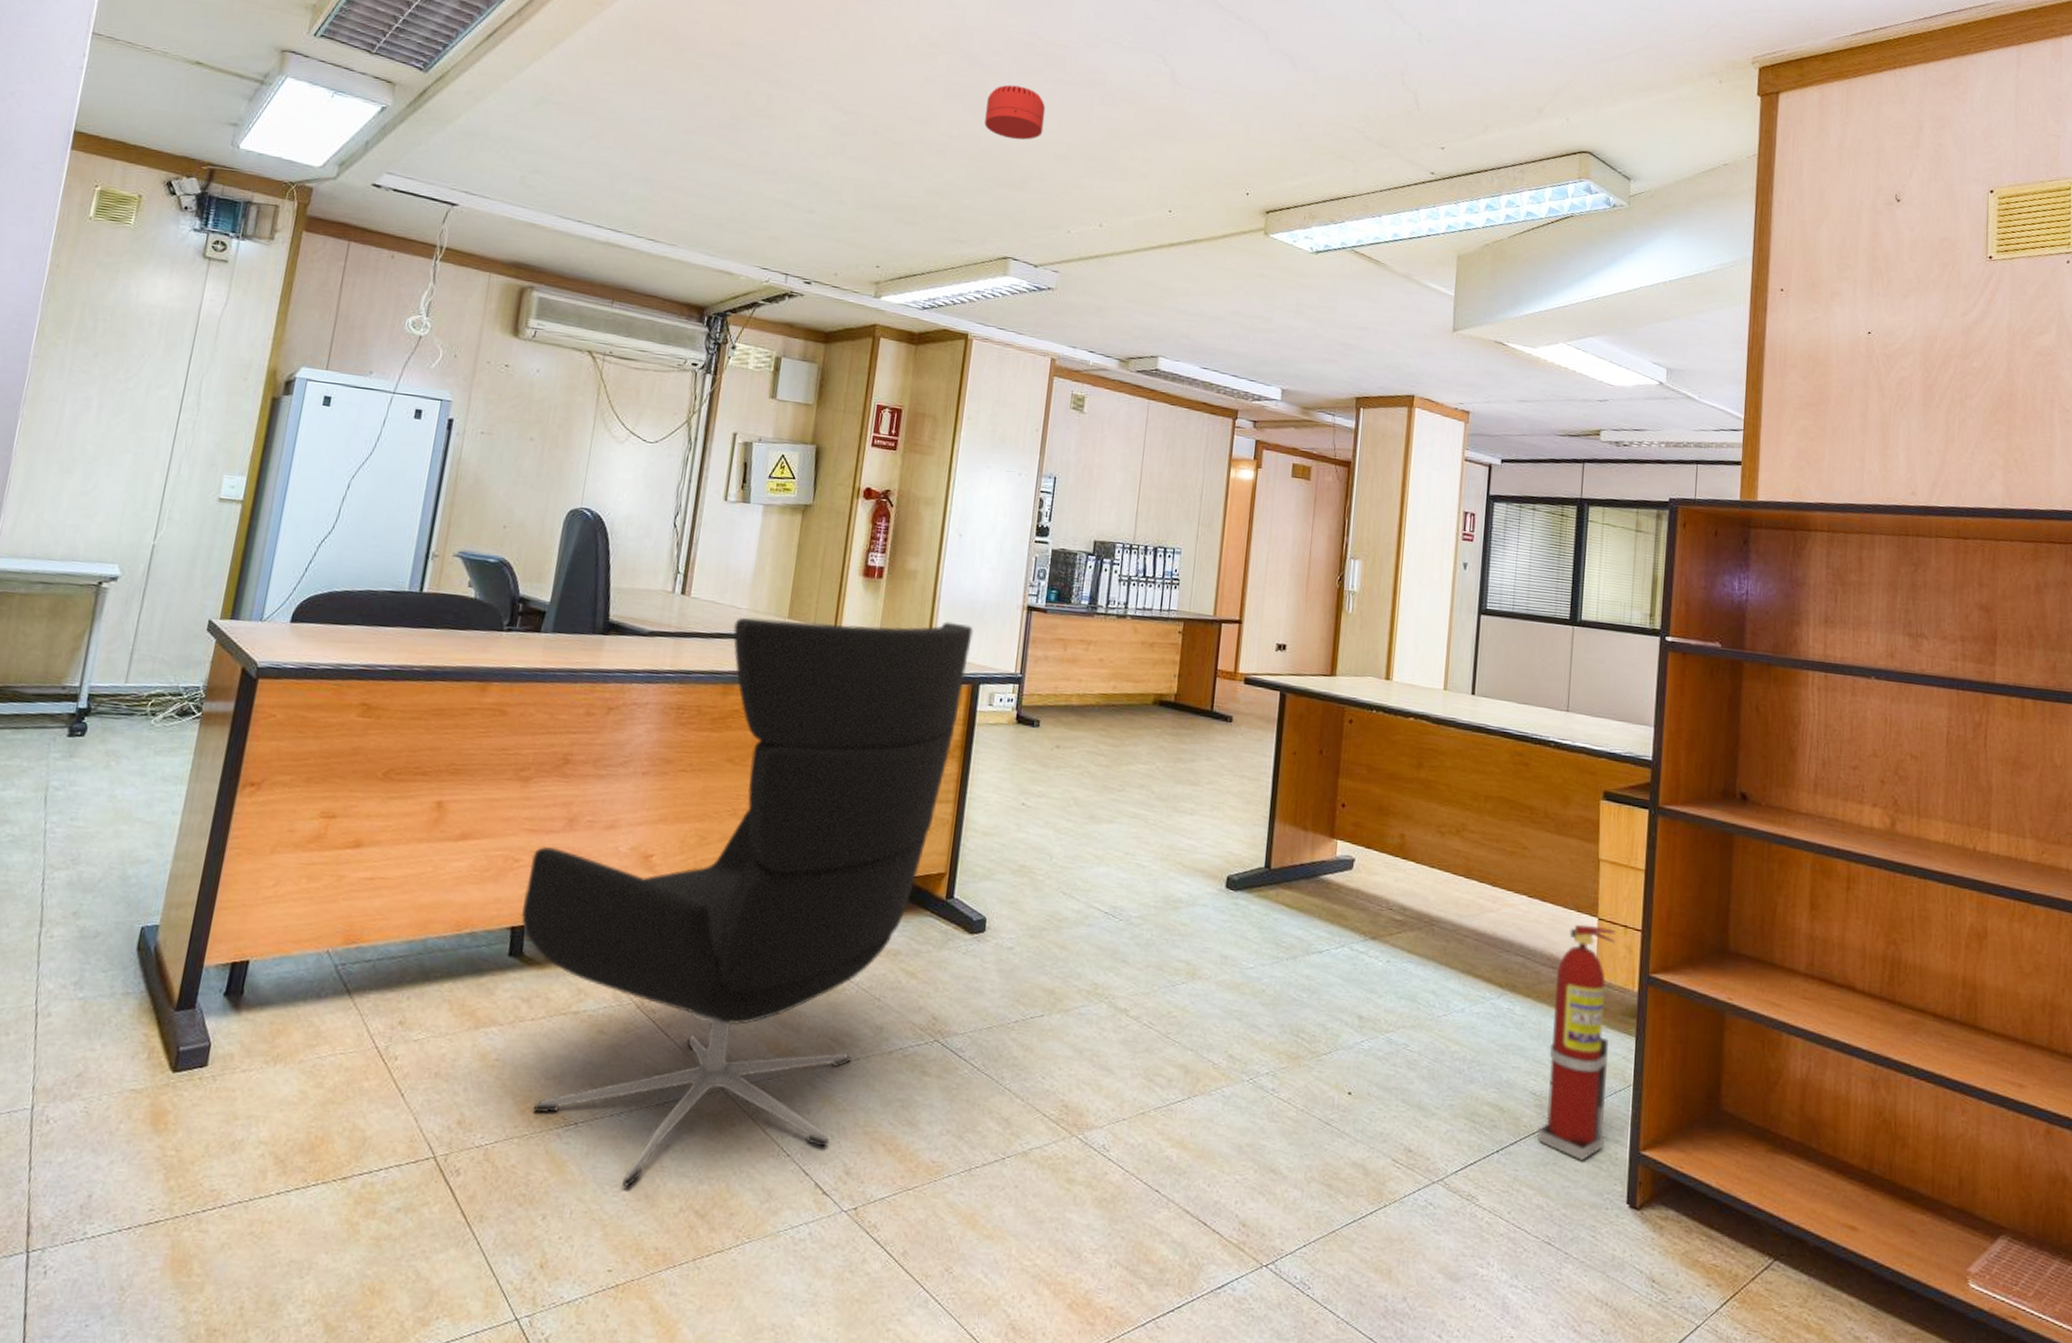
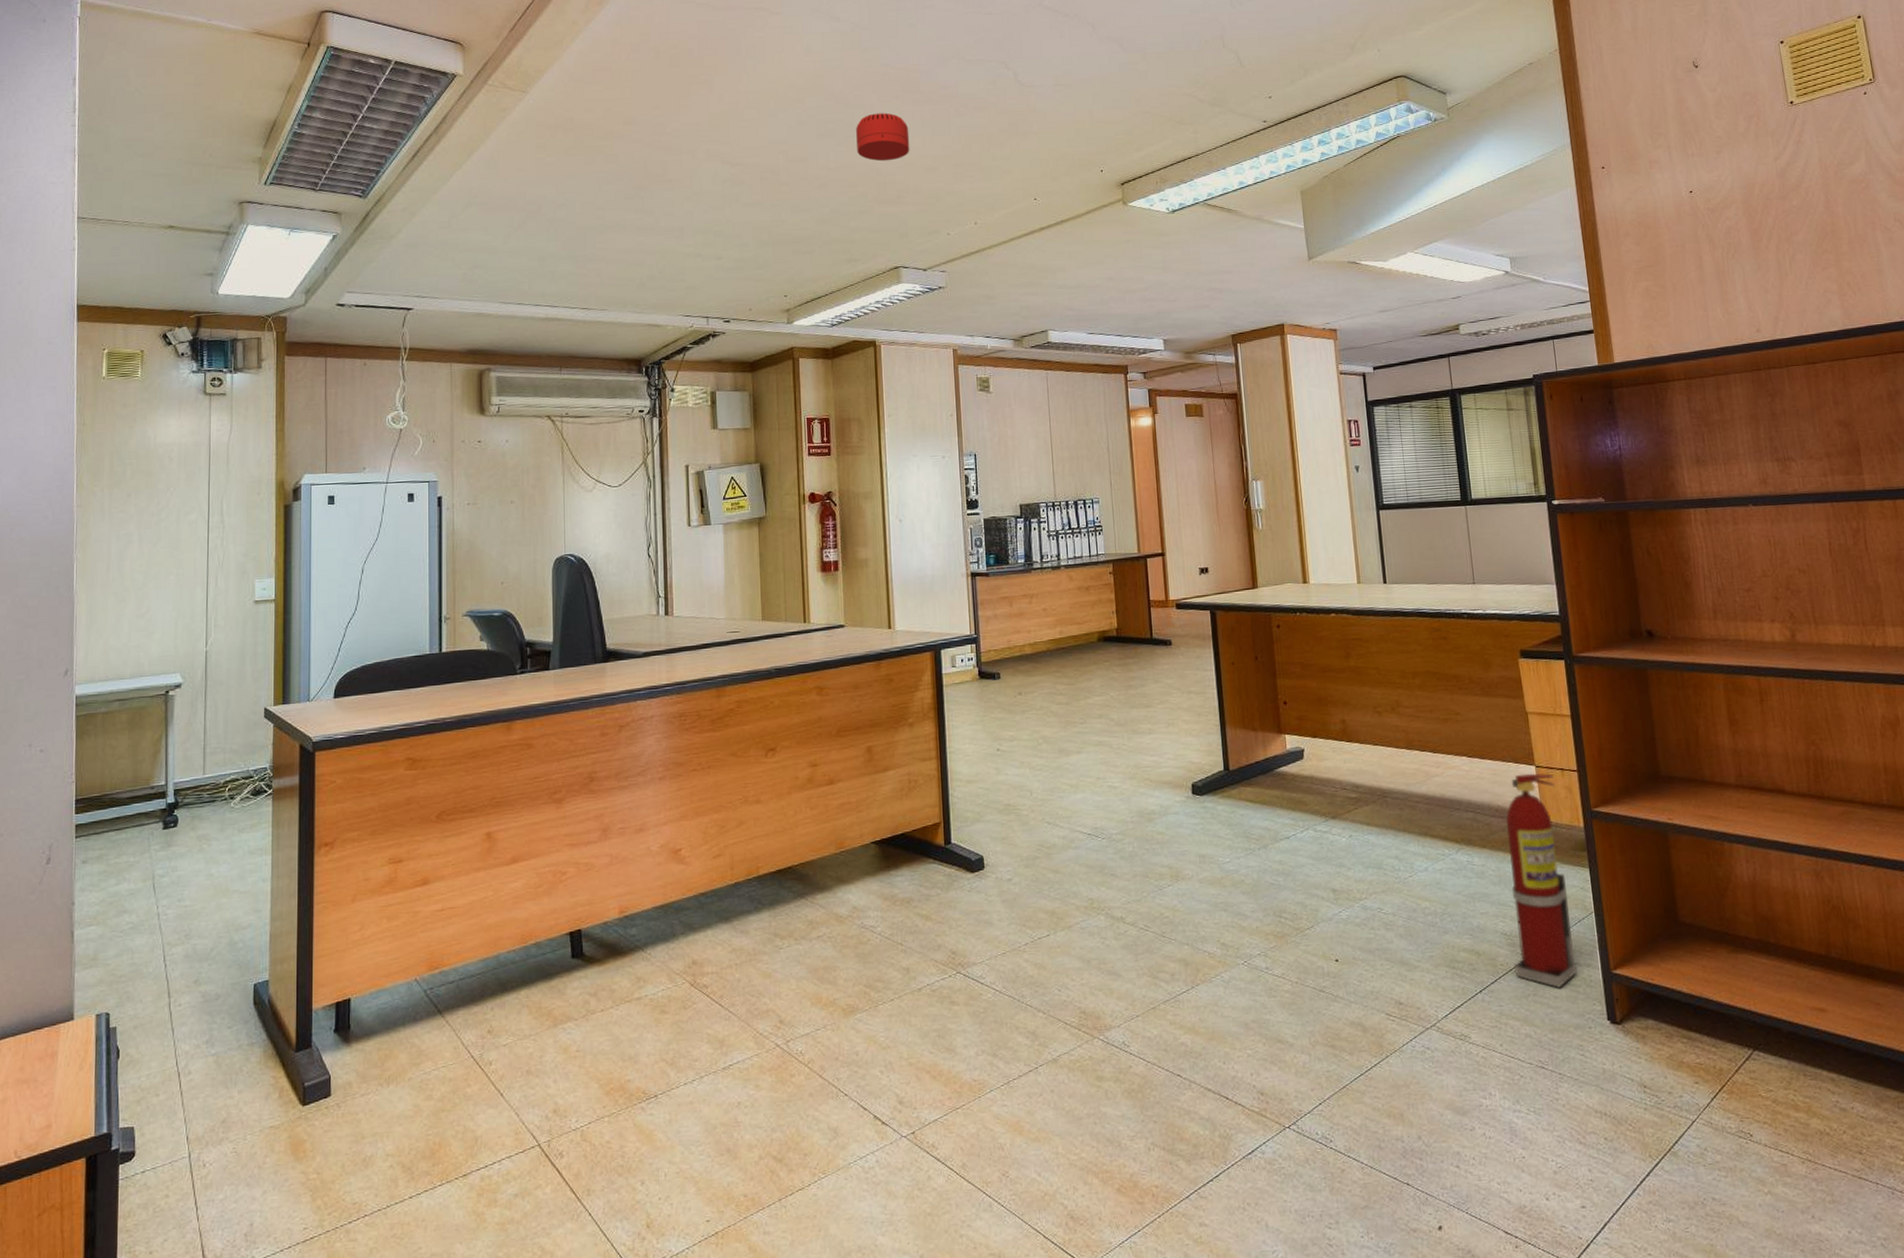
office chair: present [520,617,973,1187] -> none [575,598,927,1145]

